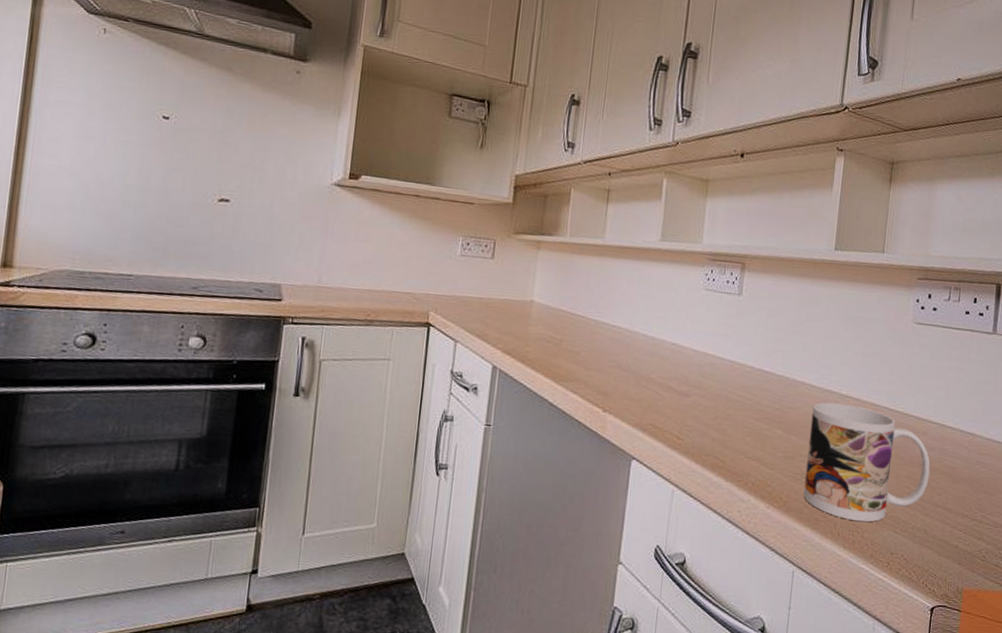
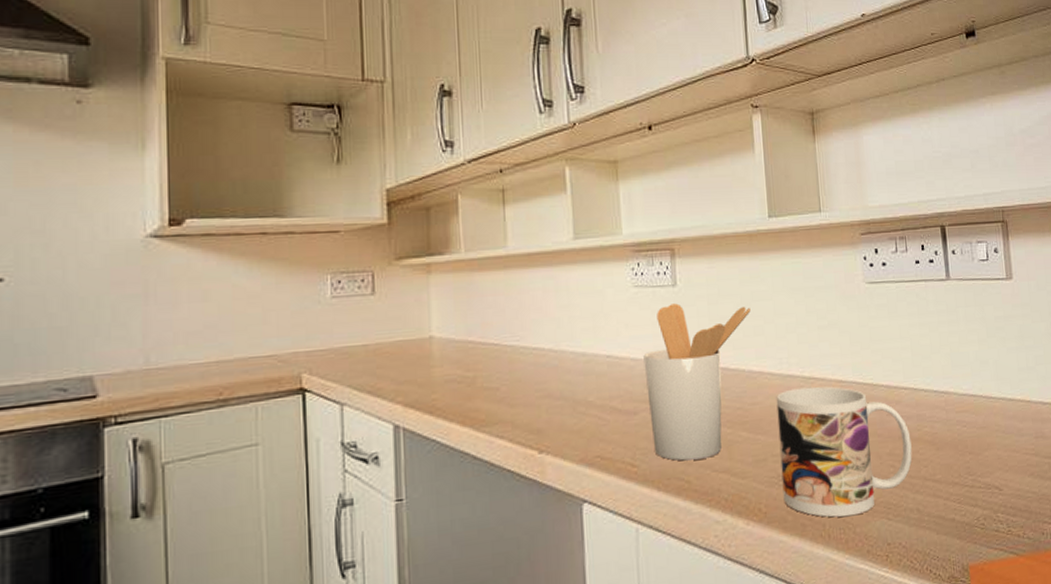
utensil holder: none [699,310,804,446] -> present [643,303,751,461]

